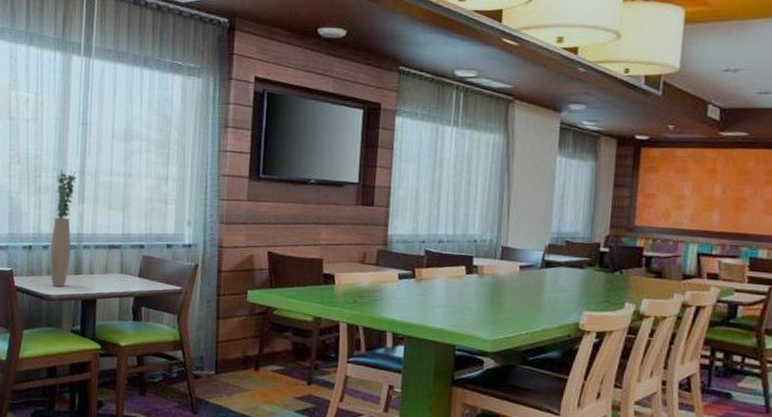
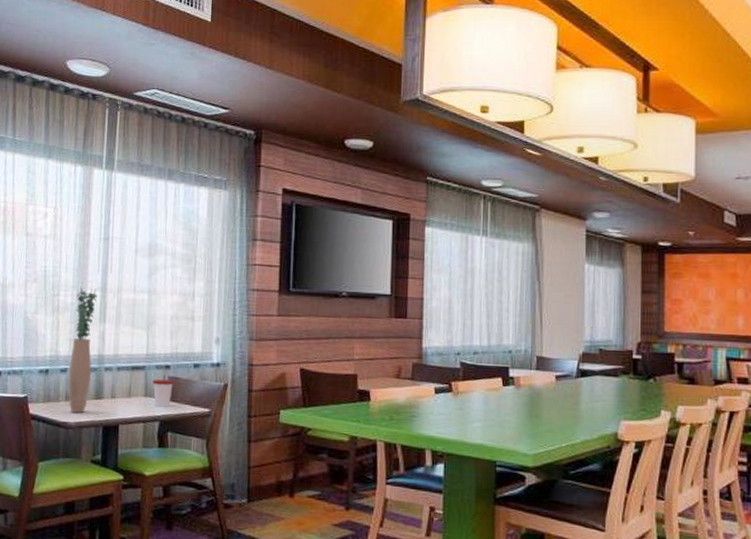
cup: none [128,253,148,285] -> present [152,374,174,408]

